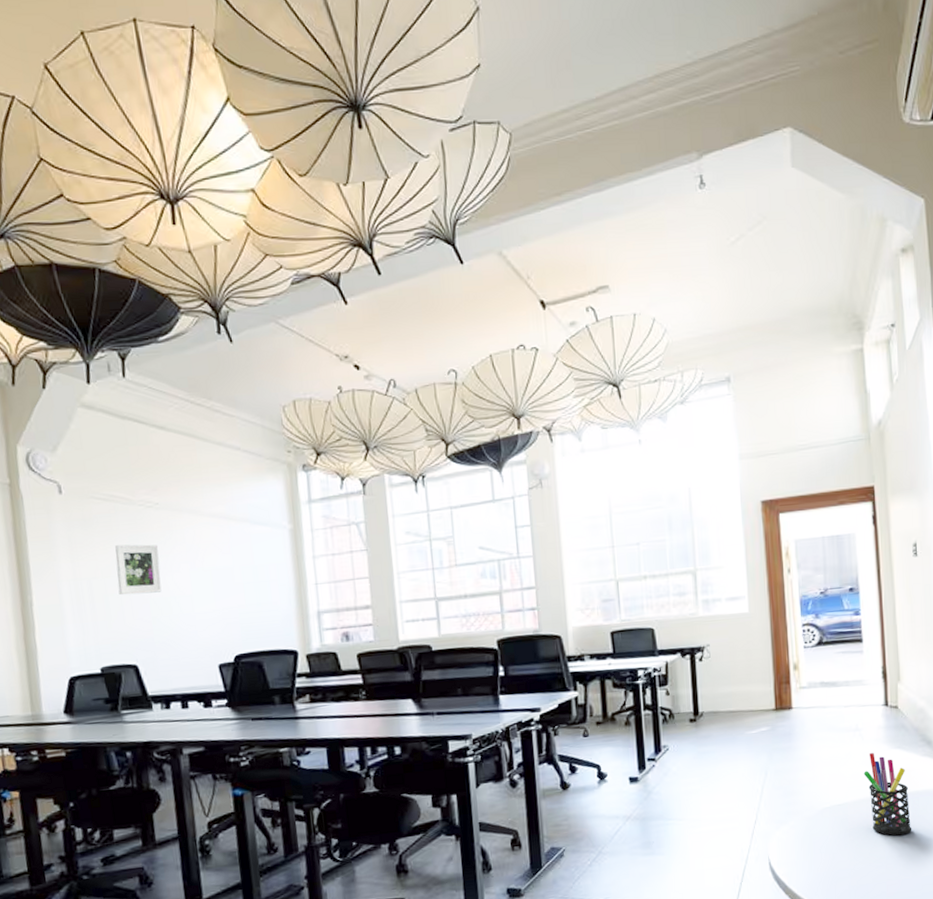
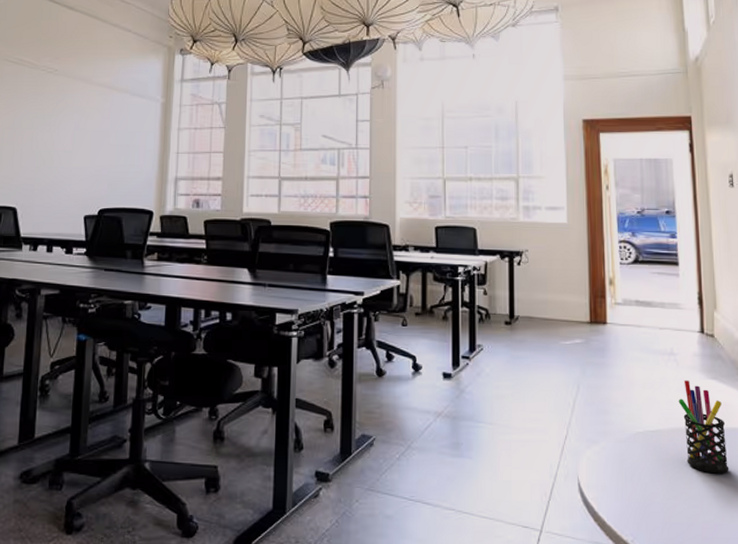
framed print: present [115,544,162,596] -> none [12,102,51,146]

